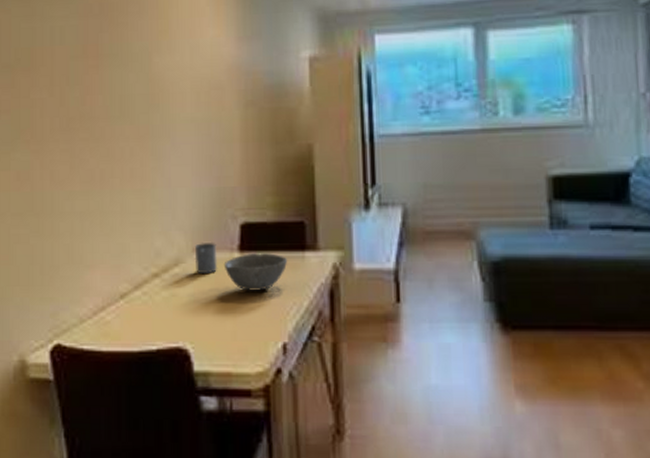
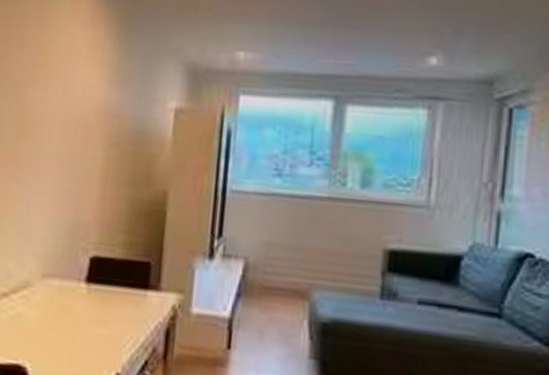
mug: present [194,241,218,275] -> none [43,270,65,300]
bowl: present [223,253,288,291] -> none [69,285,131,322]

